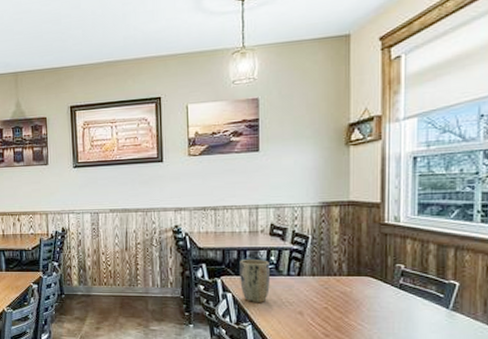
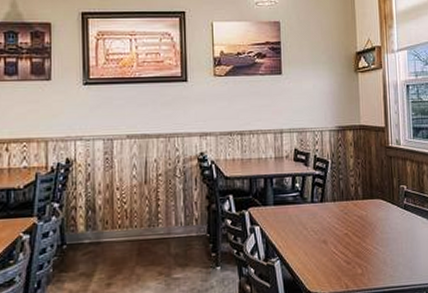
plant pot: present [240,258,270,302] -> none [266,186,296,235]

